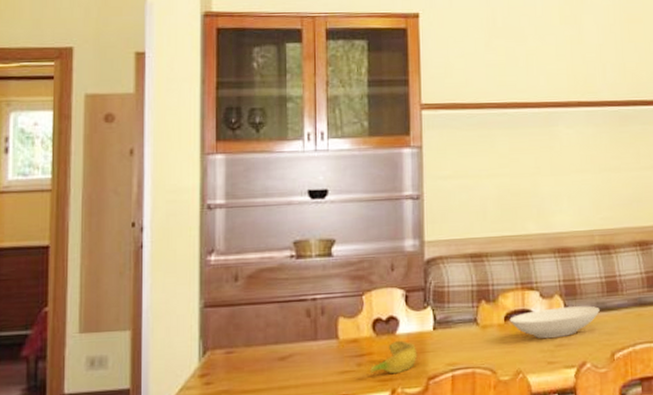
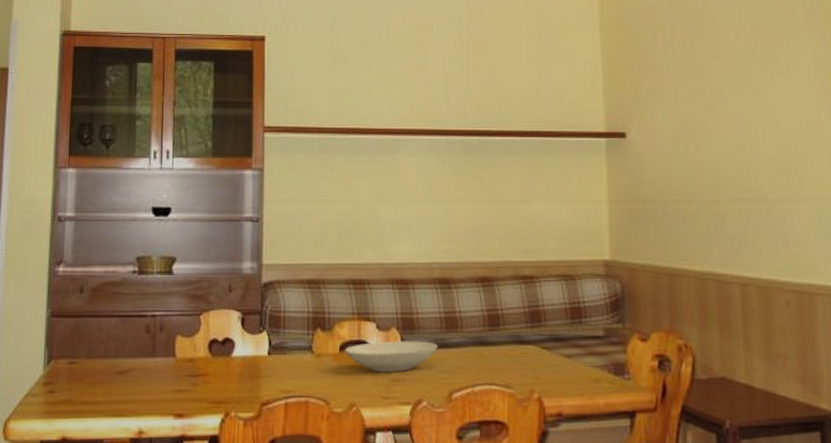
banana: present [369,340,418,374] -> none [204,362,252,397]

